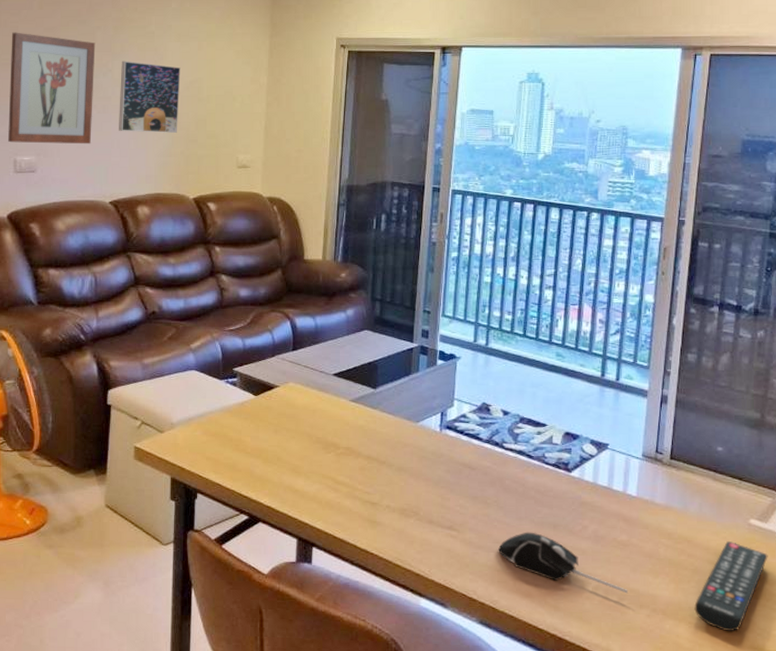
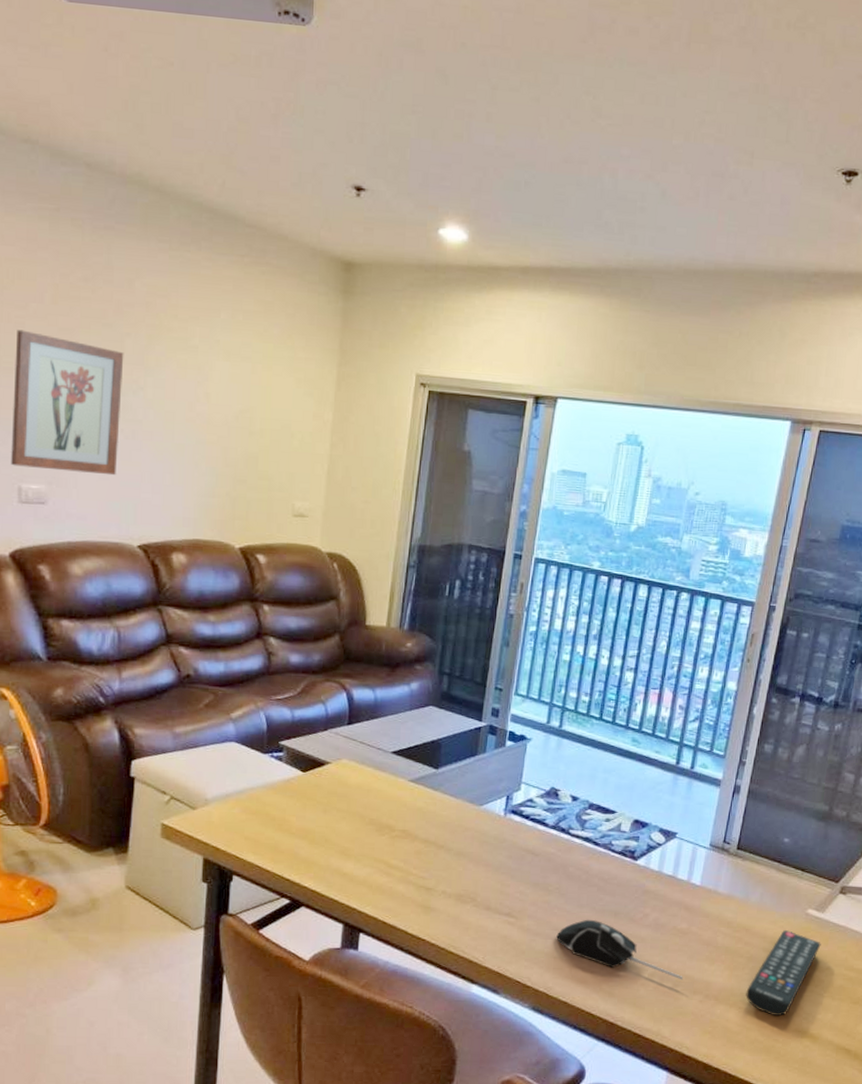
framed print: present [119,61,180,133] -> none [151,378,229,470]

